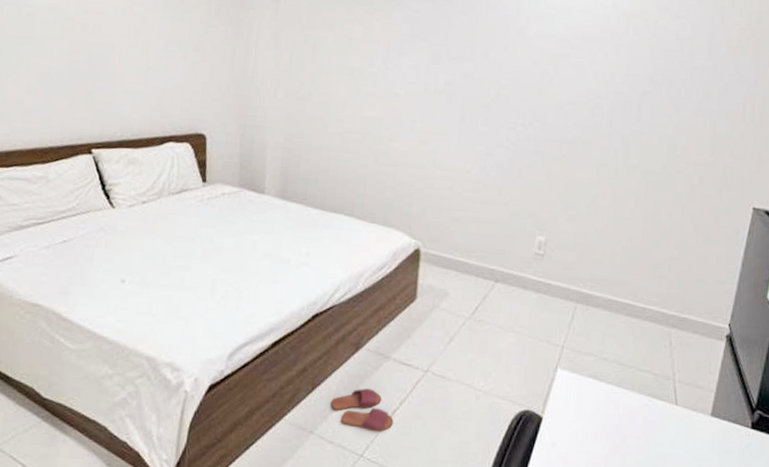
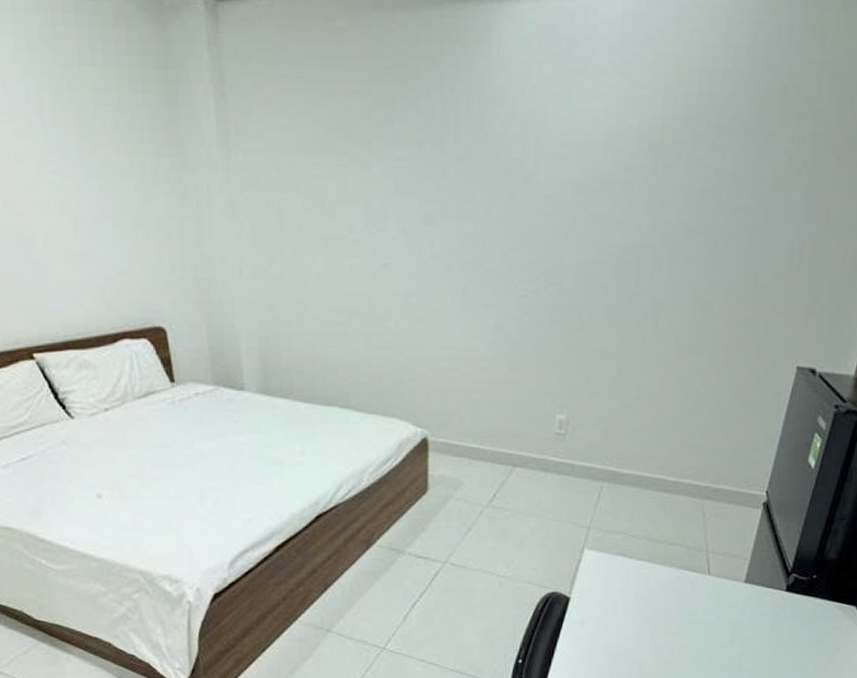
slippers: present [331,388,394,431] -> none [346,584,414,624]

